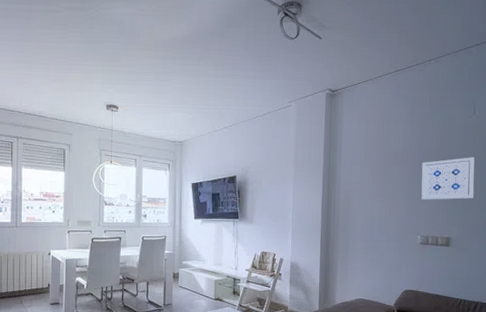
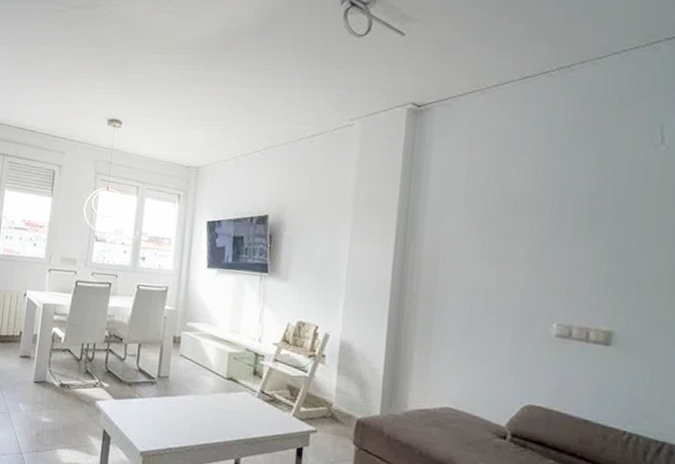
wall art: present [421,157,475,200] -> none [560,209,662,275]

